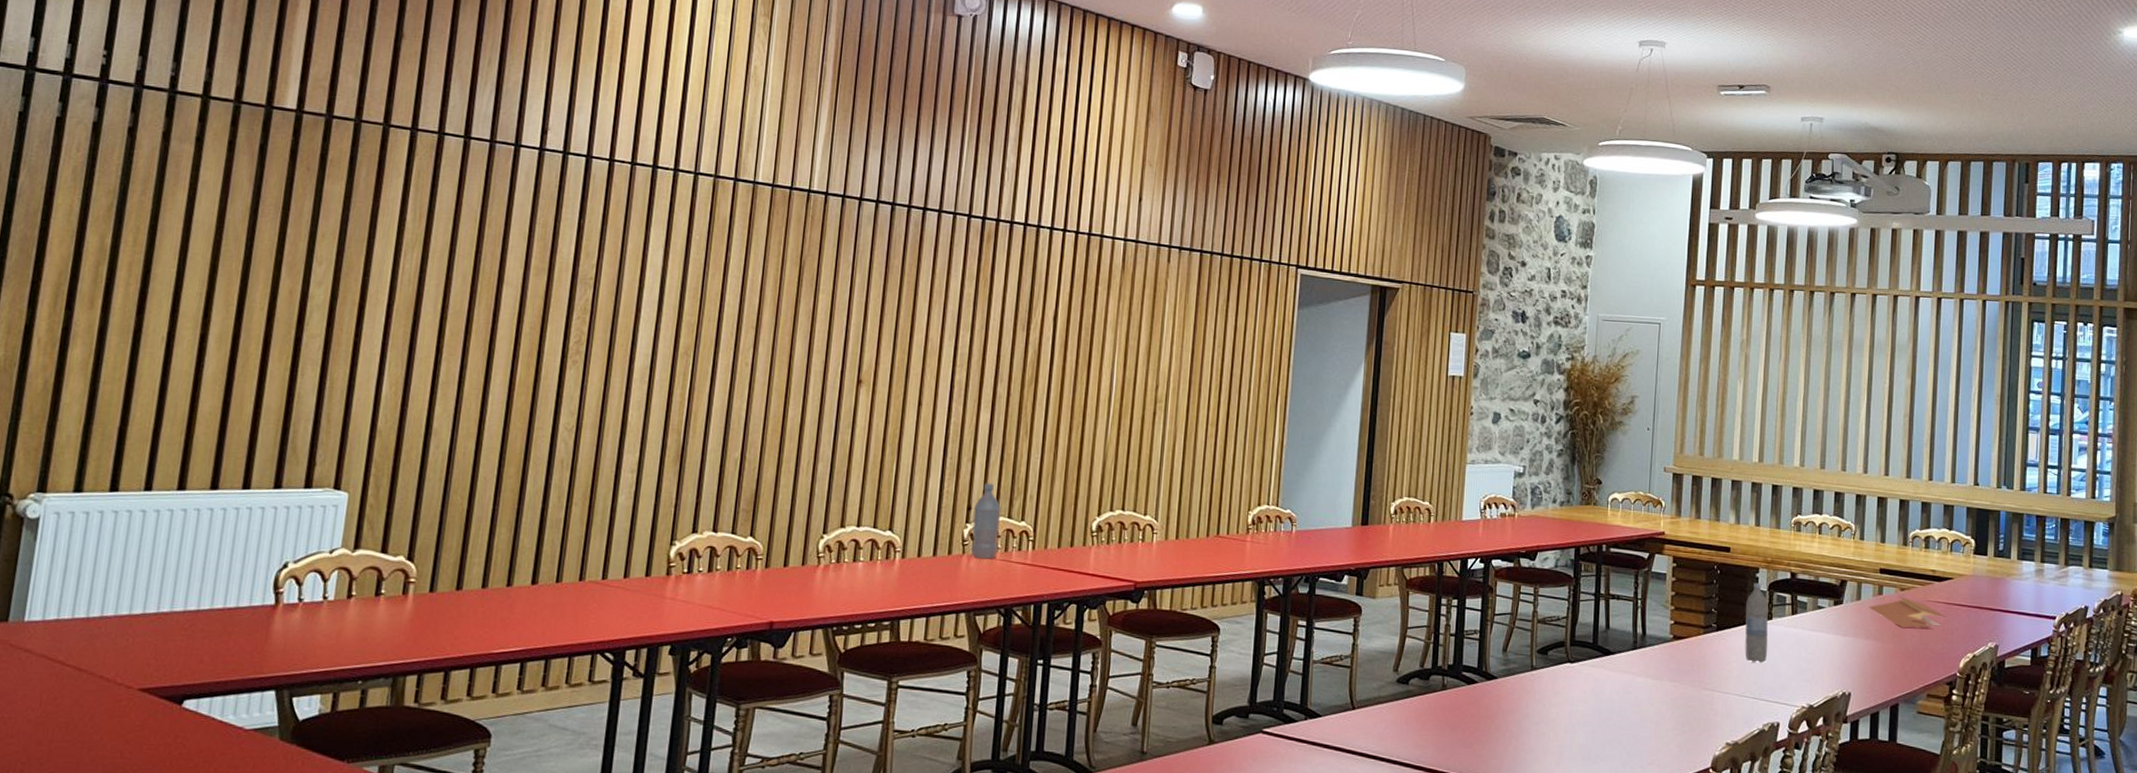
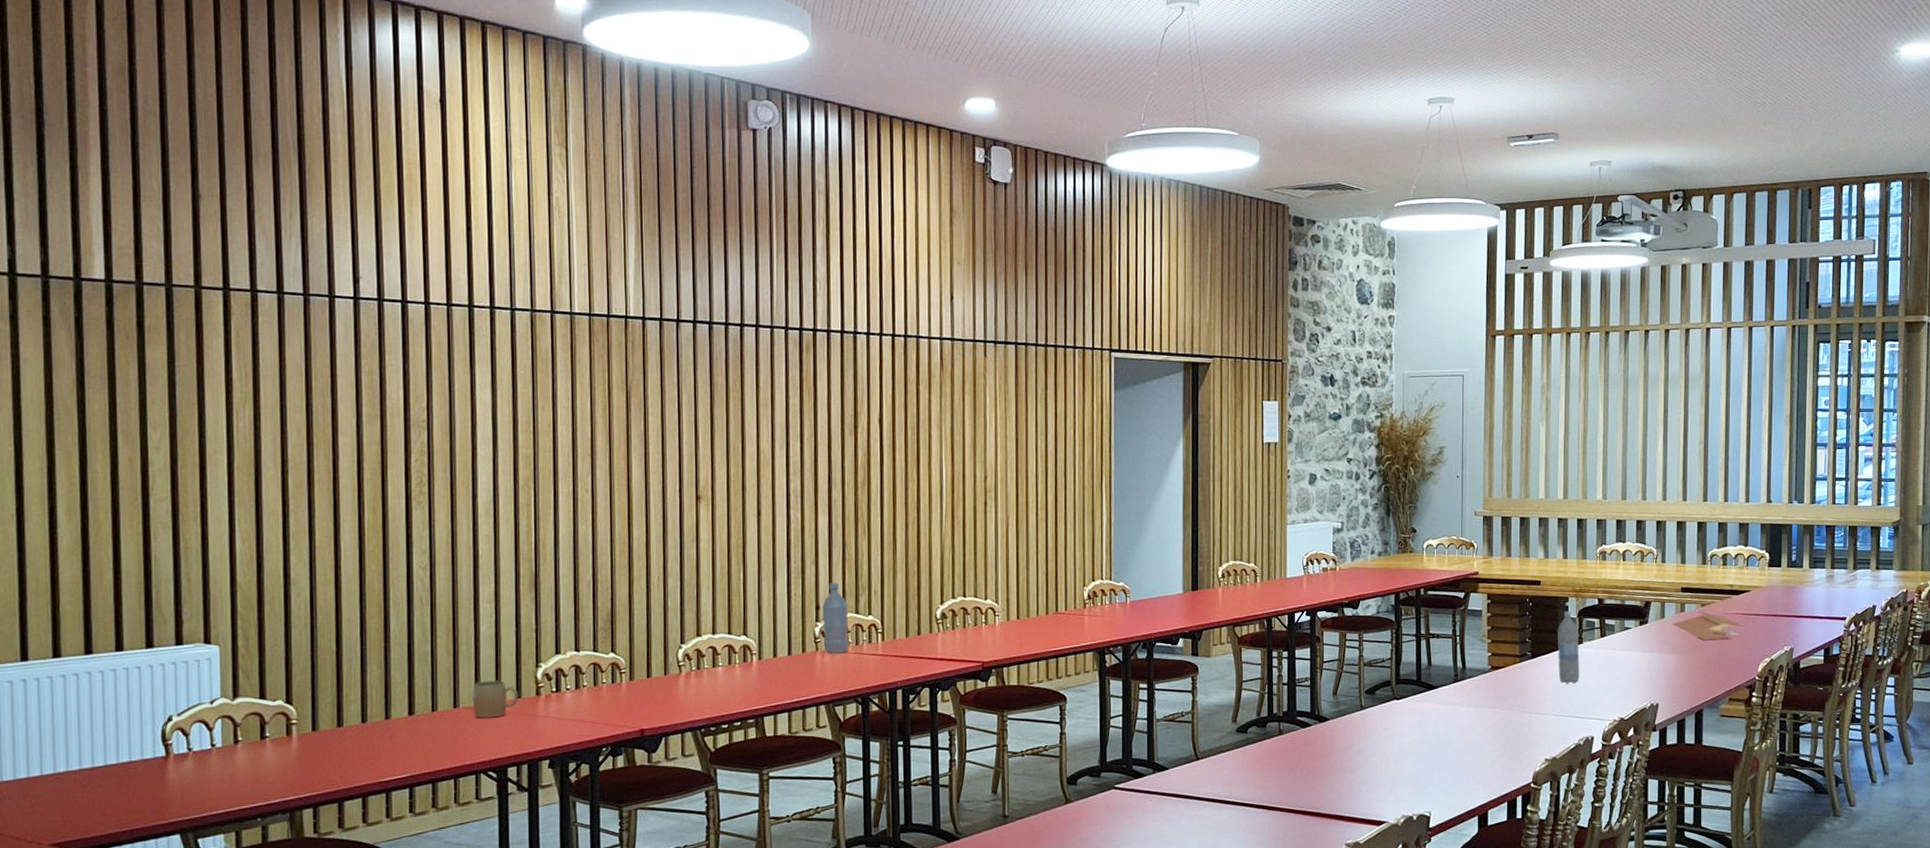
mug: none [598,554,648,595] -> present [471,680,518,718]

